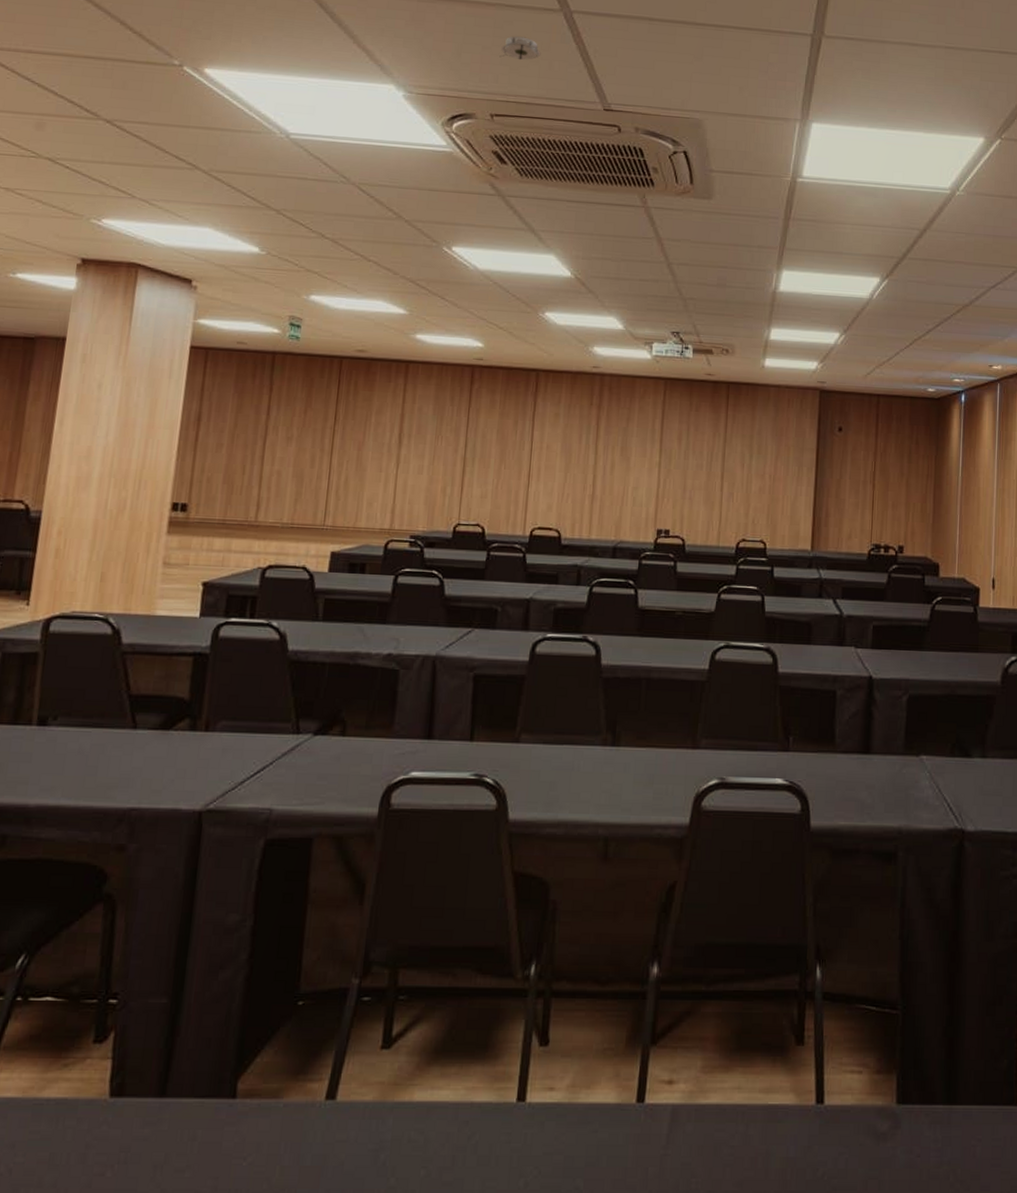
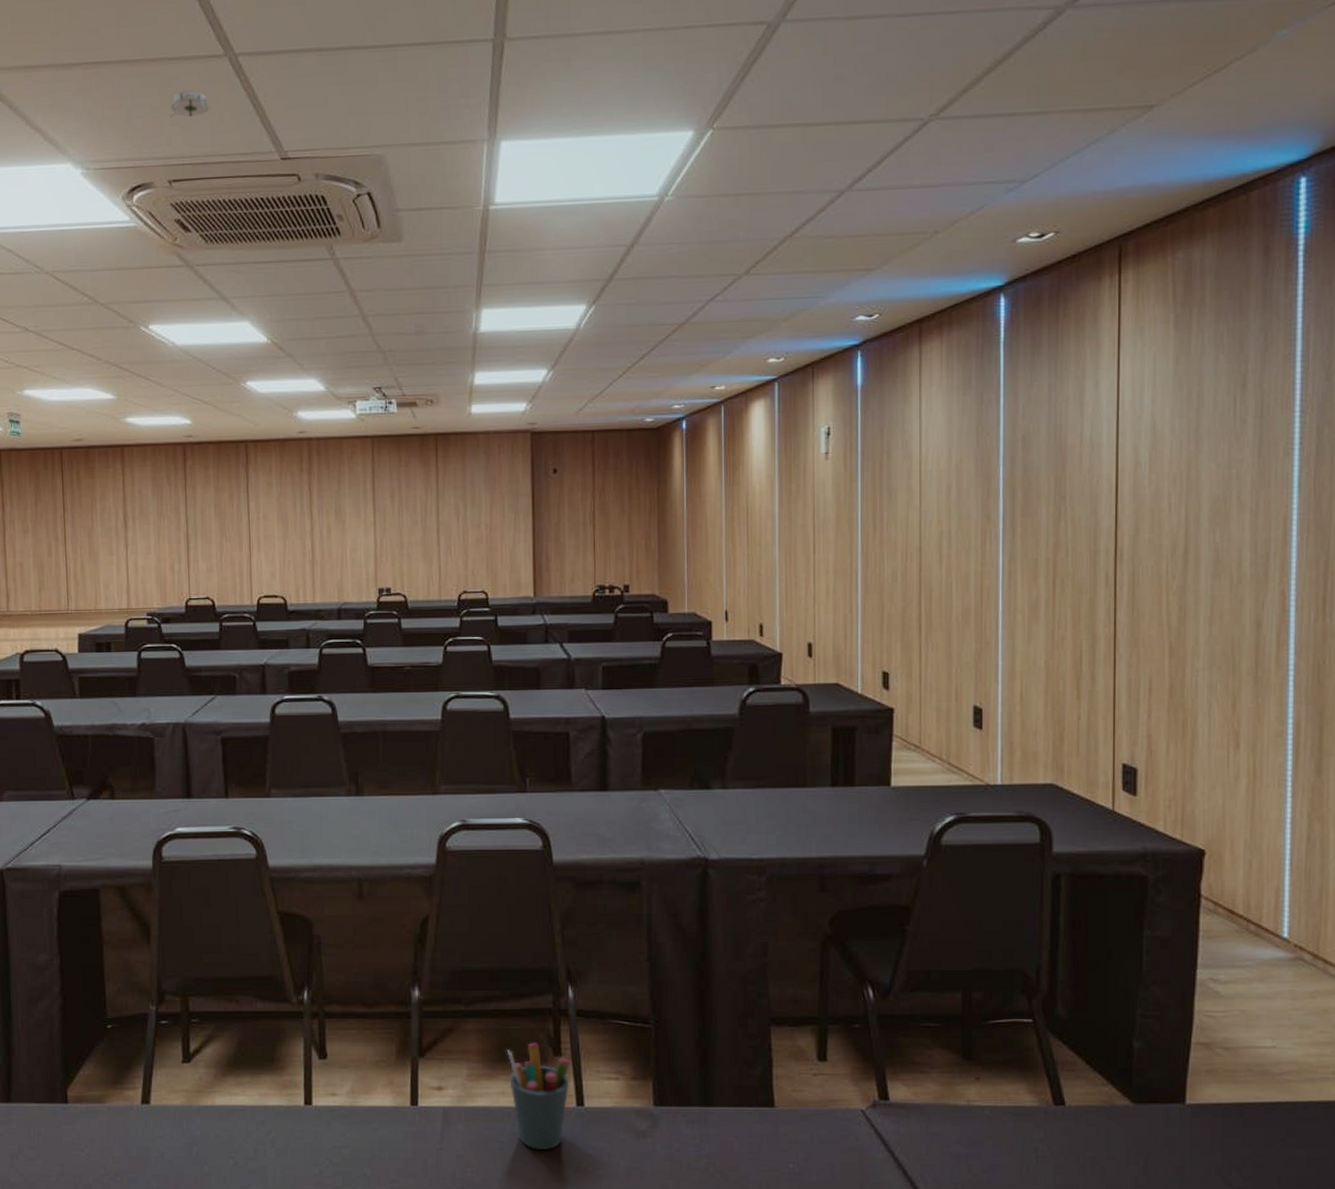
pen holder: none [746,1029,813,1155] -> present [506,1042,571,1150]

